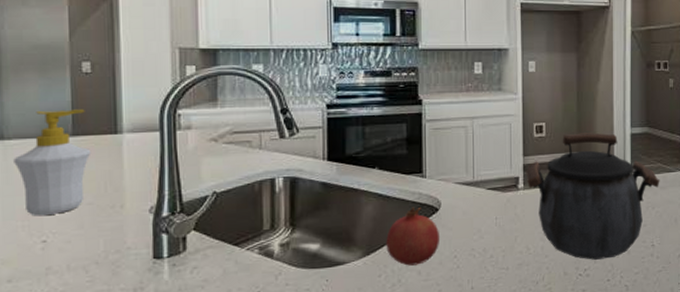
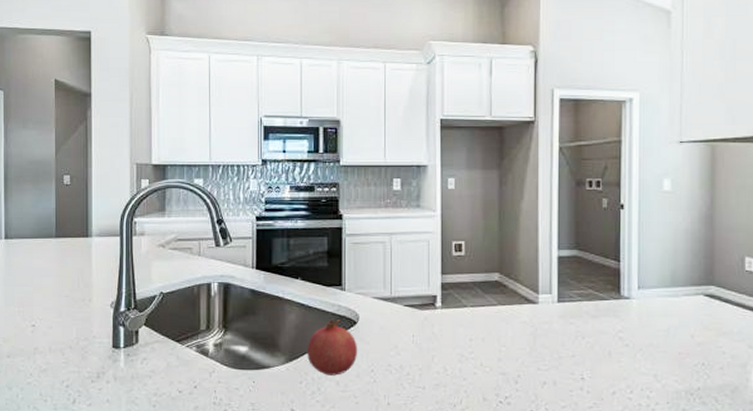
soap bottle: present [14,109,92,216] -> none [14,215,69,304]
kettle: present [526,132,660,260] -> none [444,253,591,388]

